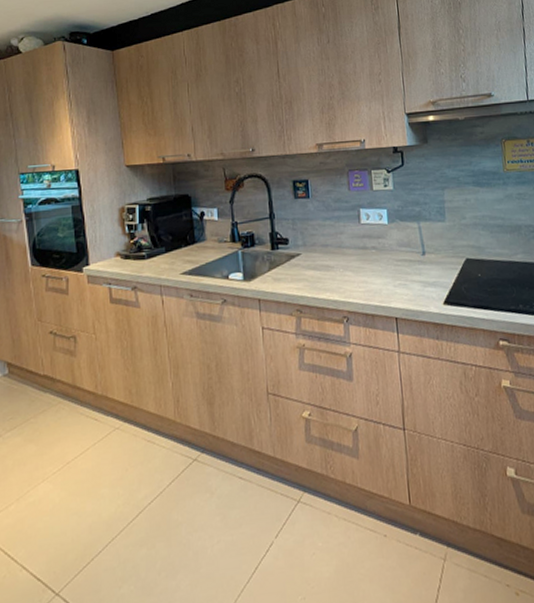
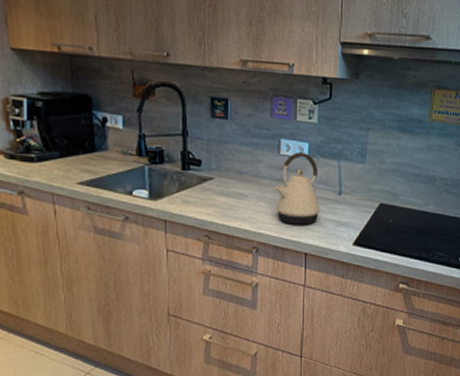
kettle: none [359,219,405,291] -> present [275,152,320,225]

